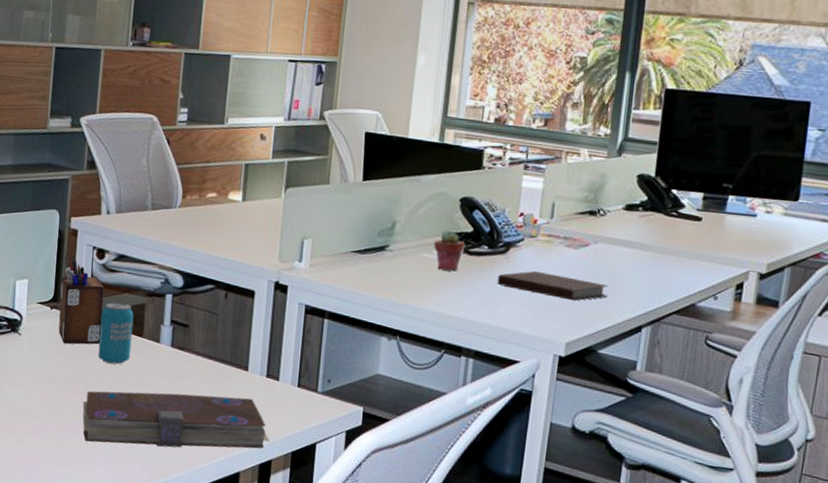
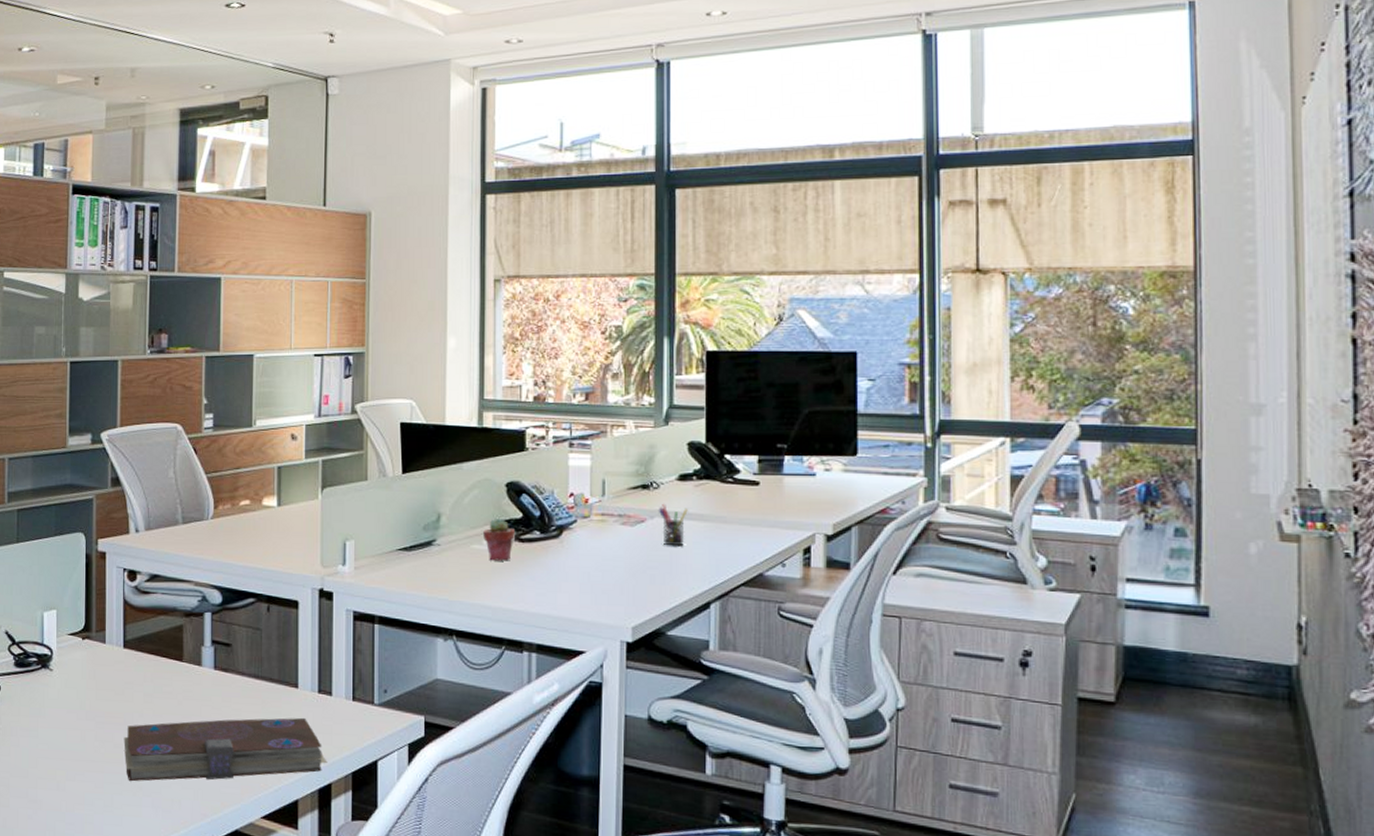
desk organizer: present [58,256,104,345] -> none [91,580,138,677]
beverage can: present [98,302,134,365] -> none [136,626,172,694]
notebook: present [497,270,609,301] -> none [553,553,671,582]
pen holder: none [602,230,631,271] -> present [658,503,688,545]

